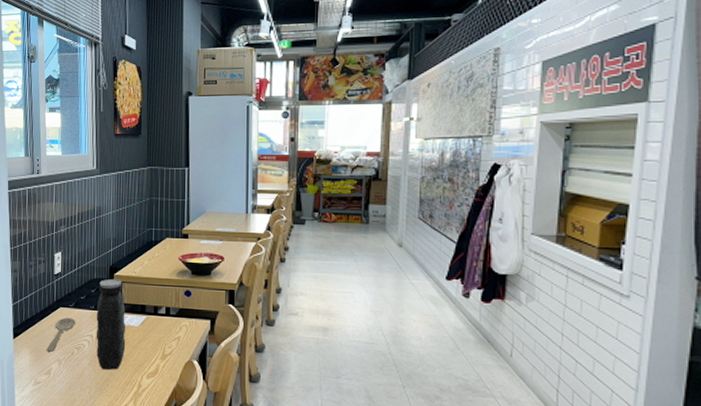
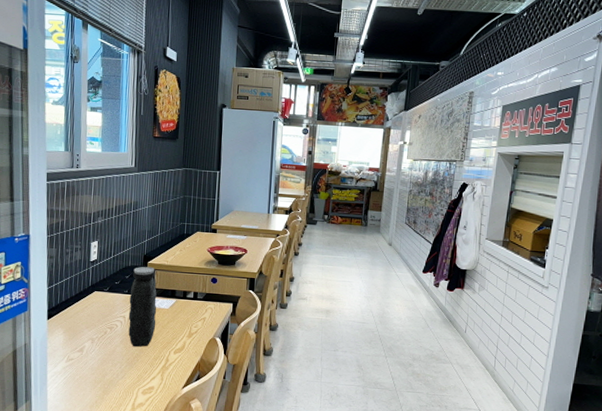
wooden spoon: present [46,317,76,352] -> none [80,300,110,331]

